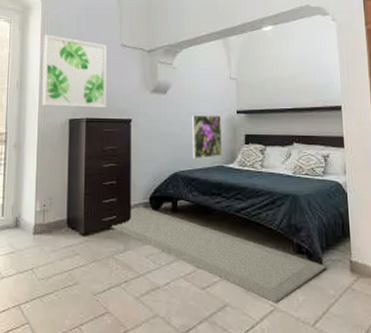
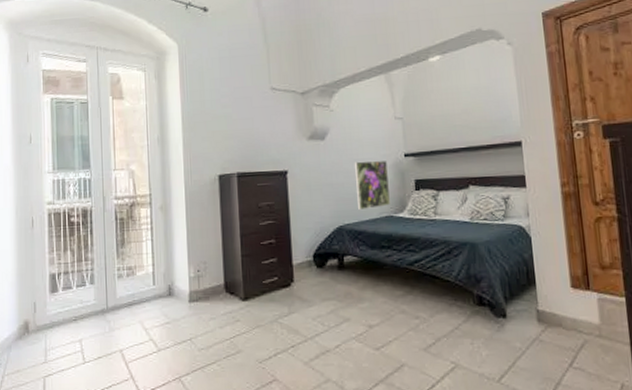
wall art: present [42,34,107,108] -> none [183,81,258,162]
rug: present [111,205,327,303] -> none [273,264,511,360]

